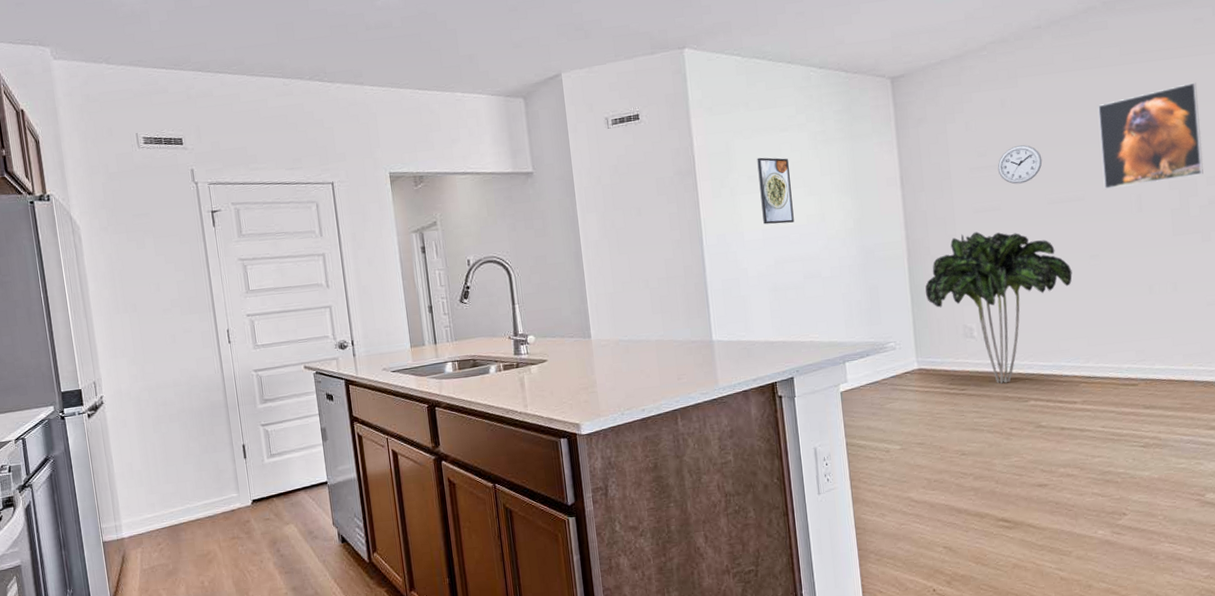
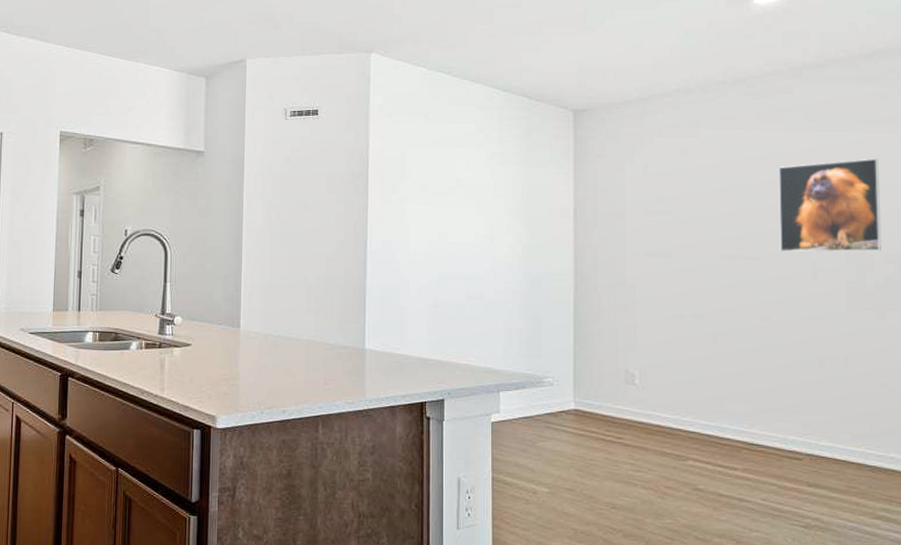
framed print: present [757,157,794,225] -> none [431,170,462,239]
indoor plant: present [925,231,1073,384] -> none [589,276,742,438]
wall clock: present [997,145,1043,185] -> none [673,195,719,234]

